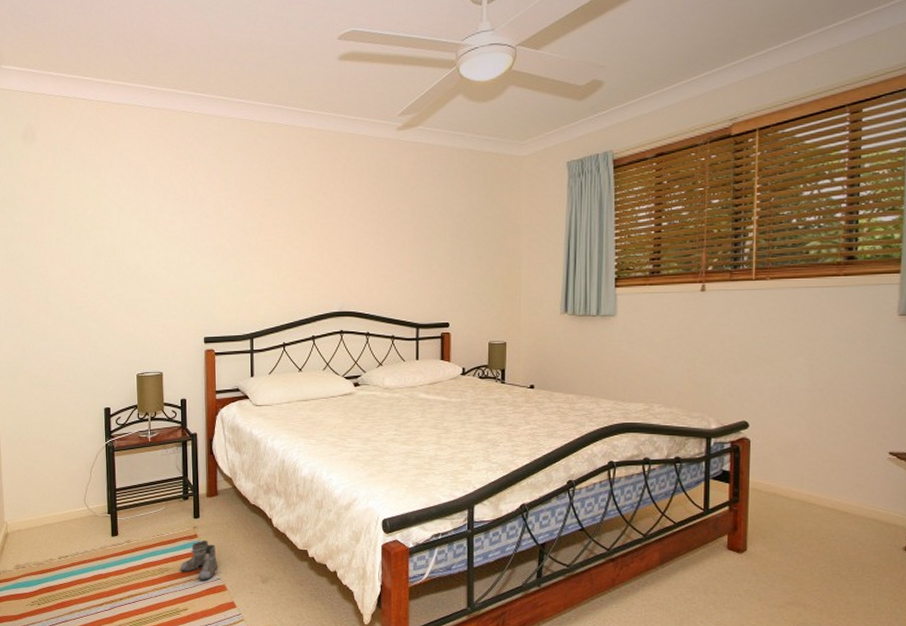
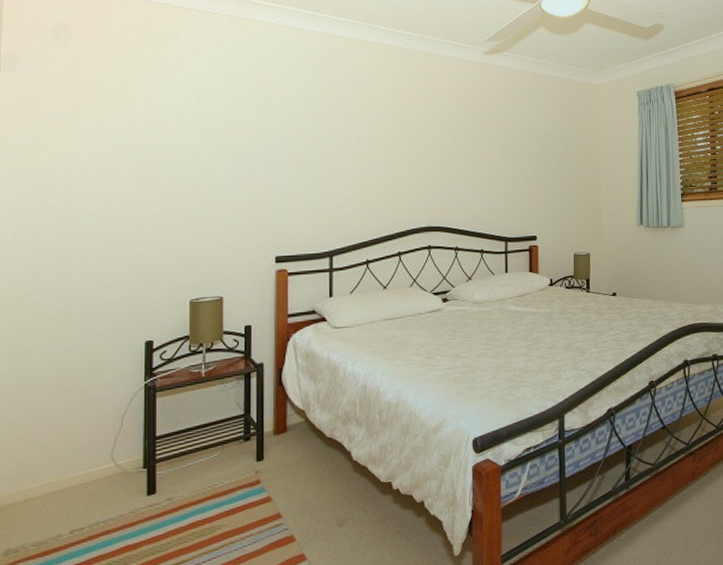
boots: present [180,540,222,581] -> none [237,485,290,534]

